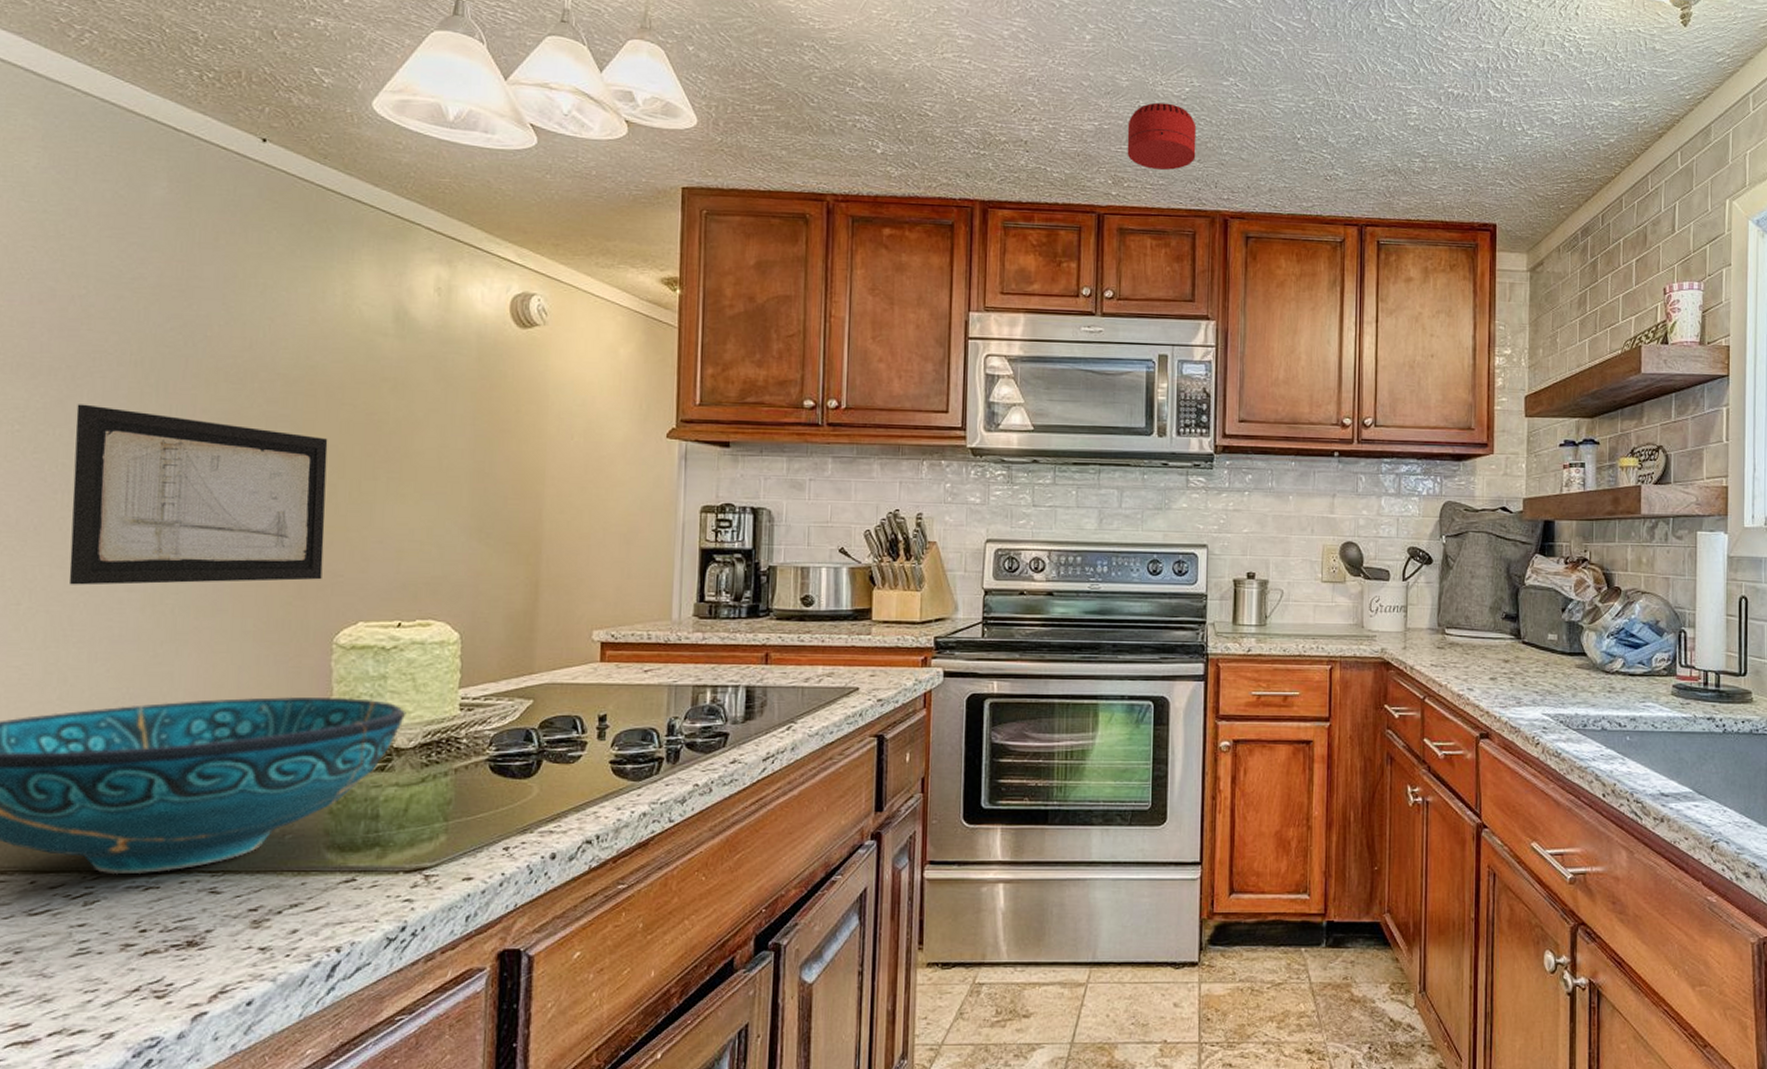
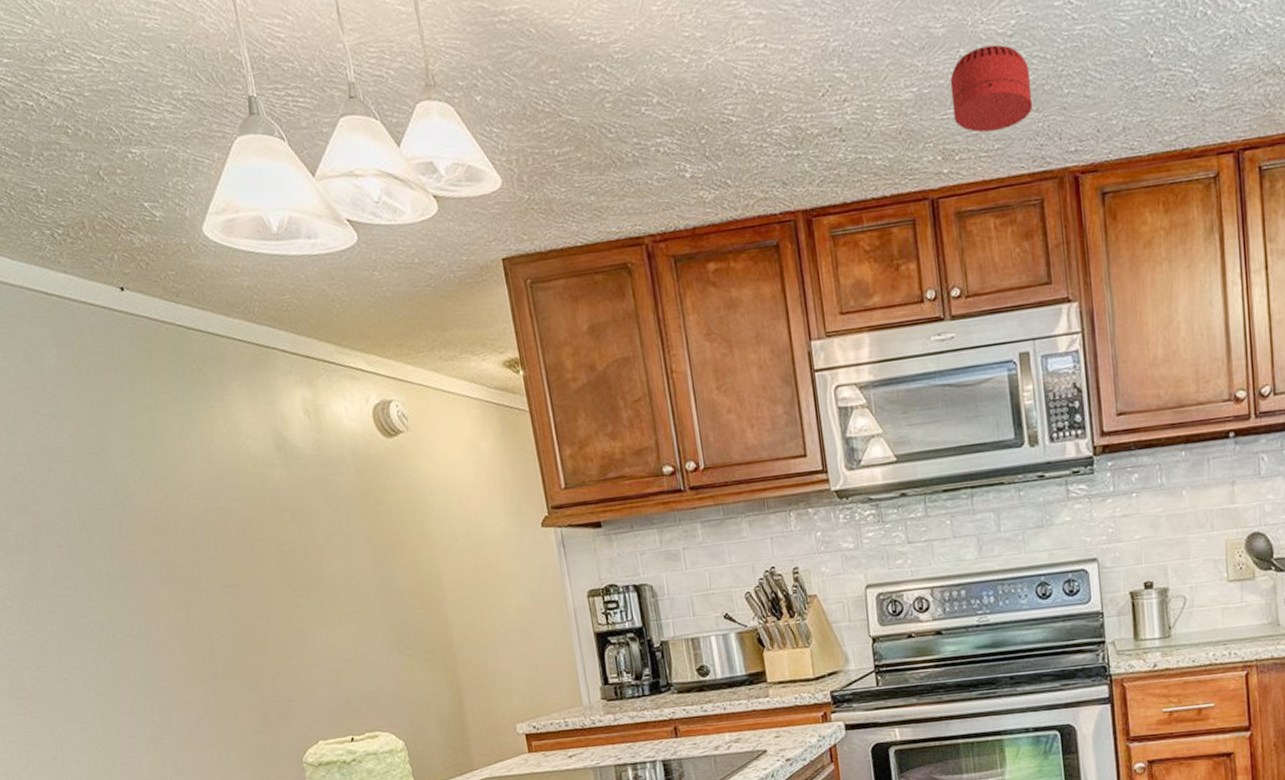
wall art: present [69,404,328,585] -> none [46,573,280,737]

